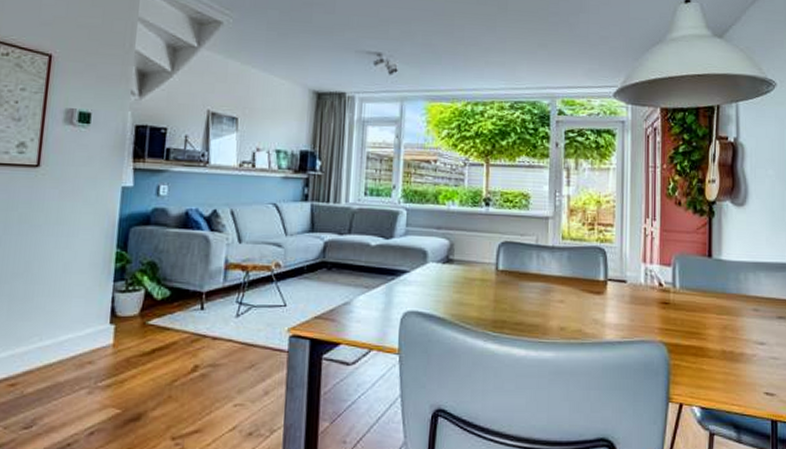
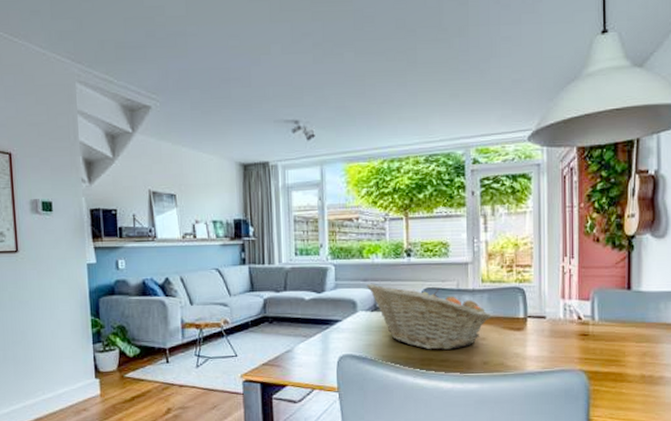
fruit basket: none [440,232,571,312] -> present [367,283,492,350]

